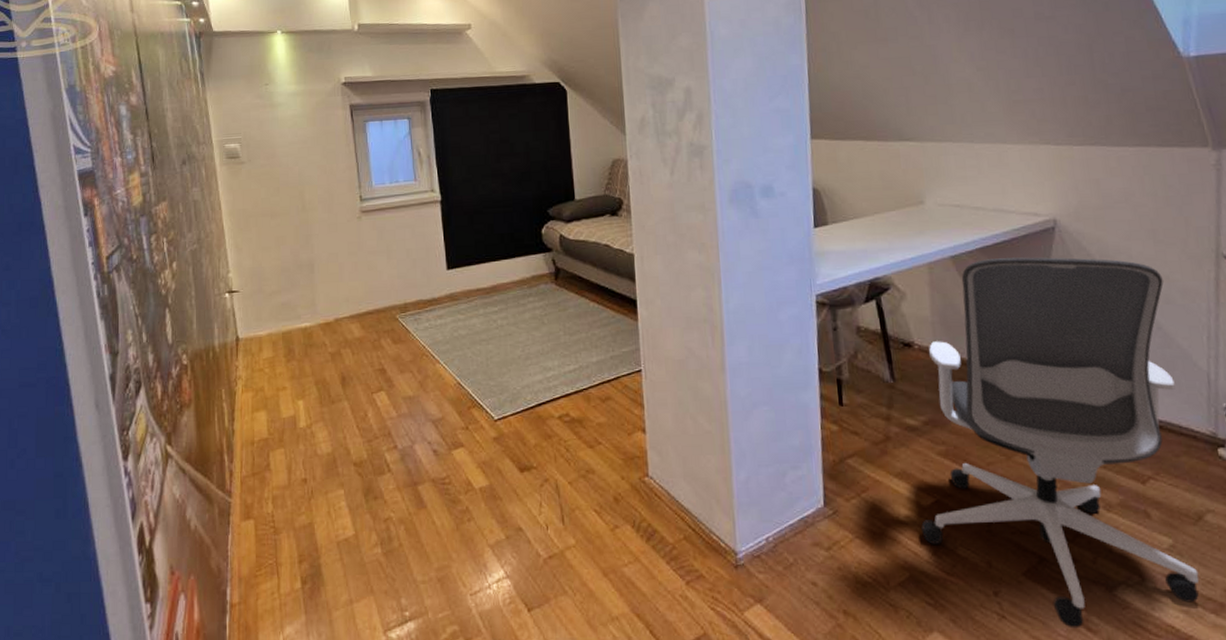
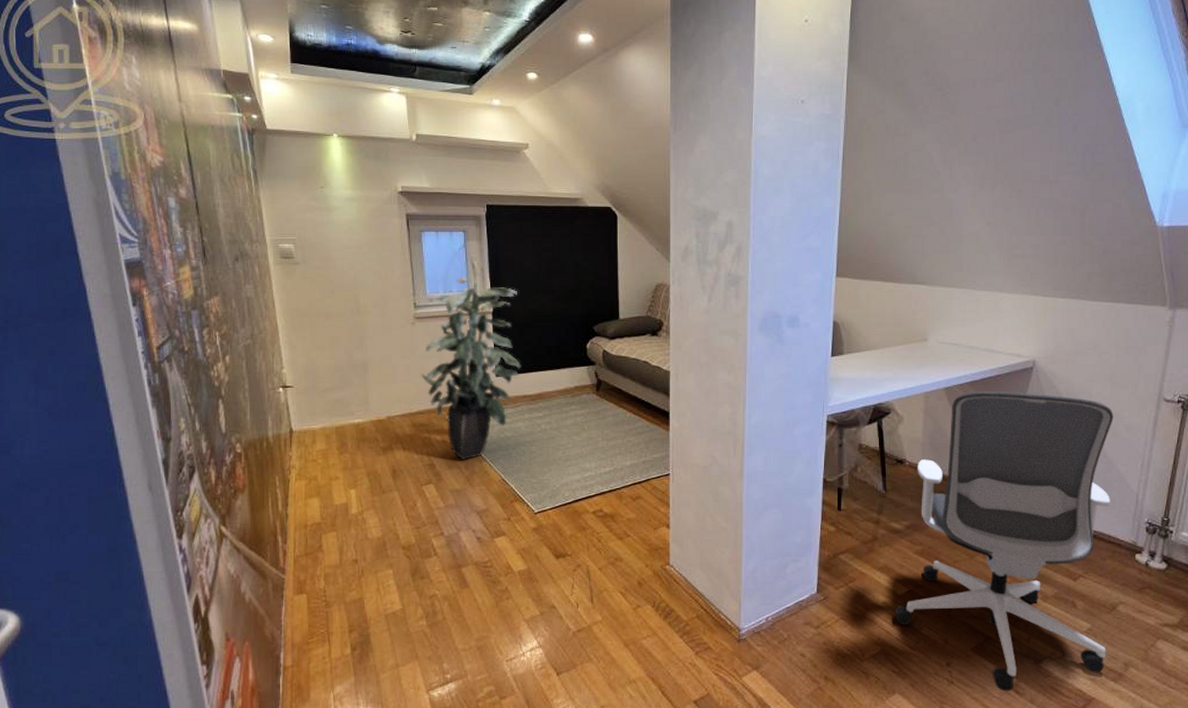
indoor plant: none [369,165,473,363] -> present [421,277,521,460]

